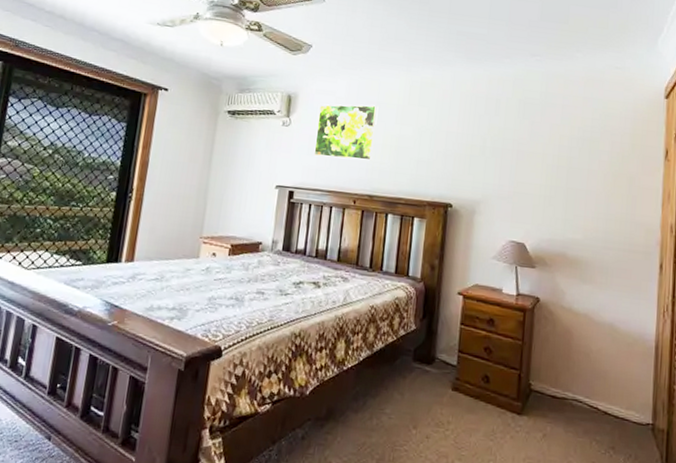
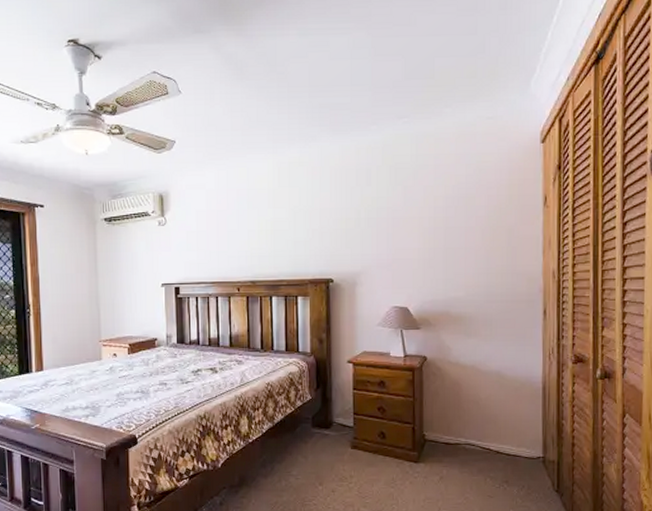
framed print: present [313,104,379,161] -> none [192,192,250,251]

